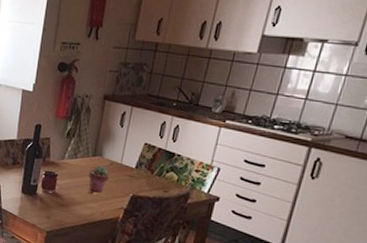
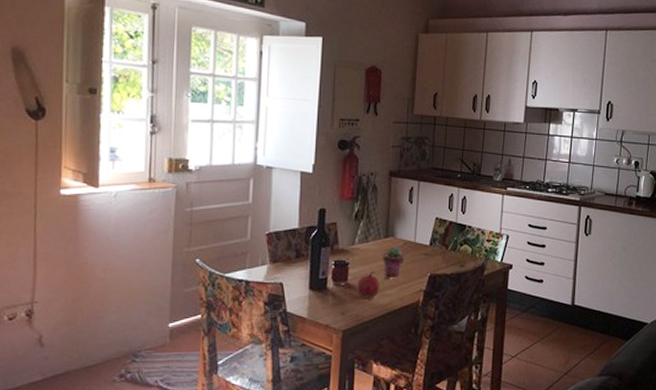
apple: none [62,185,84,209] -> present [356,272,379,300]

